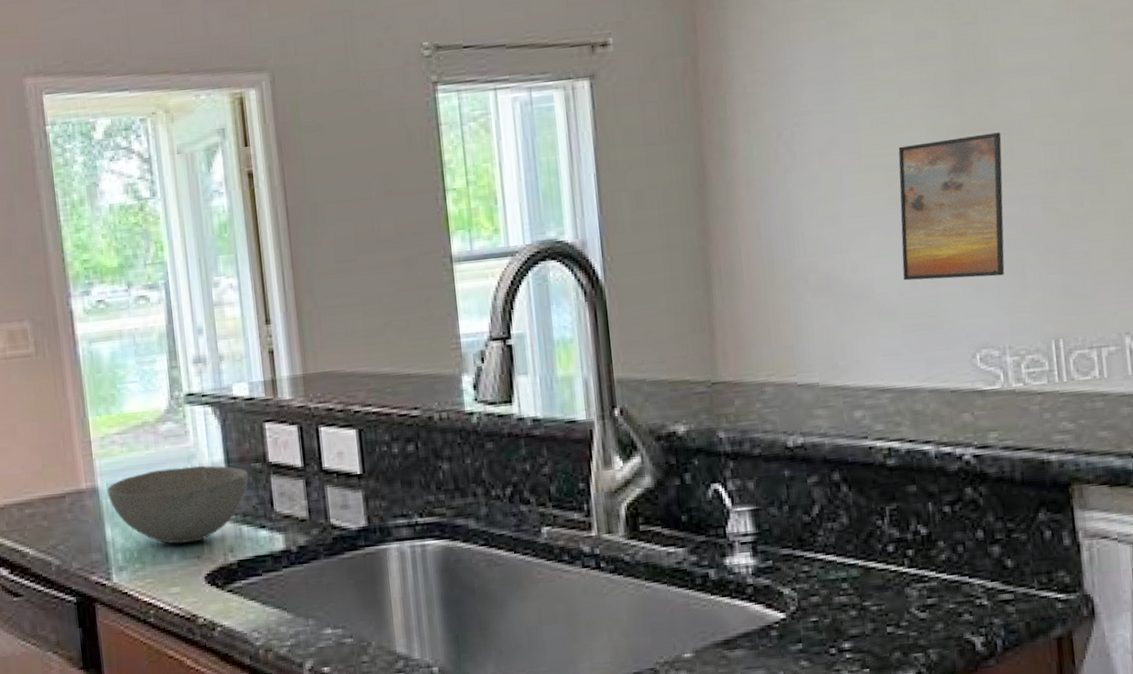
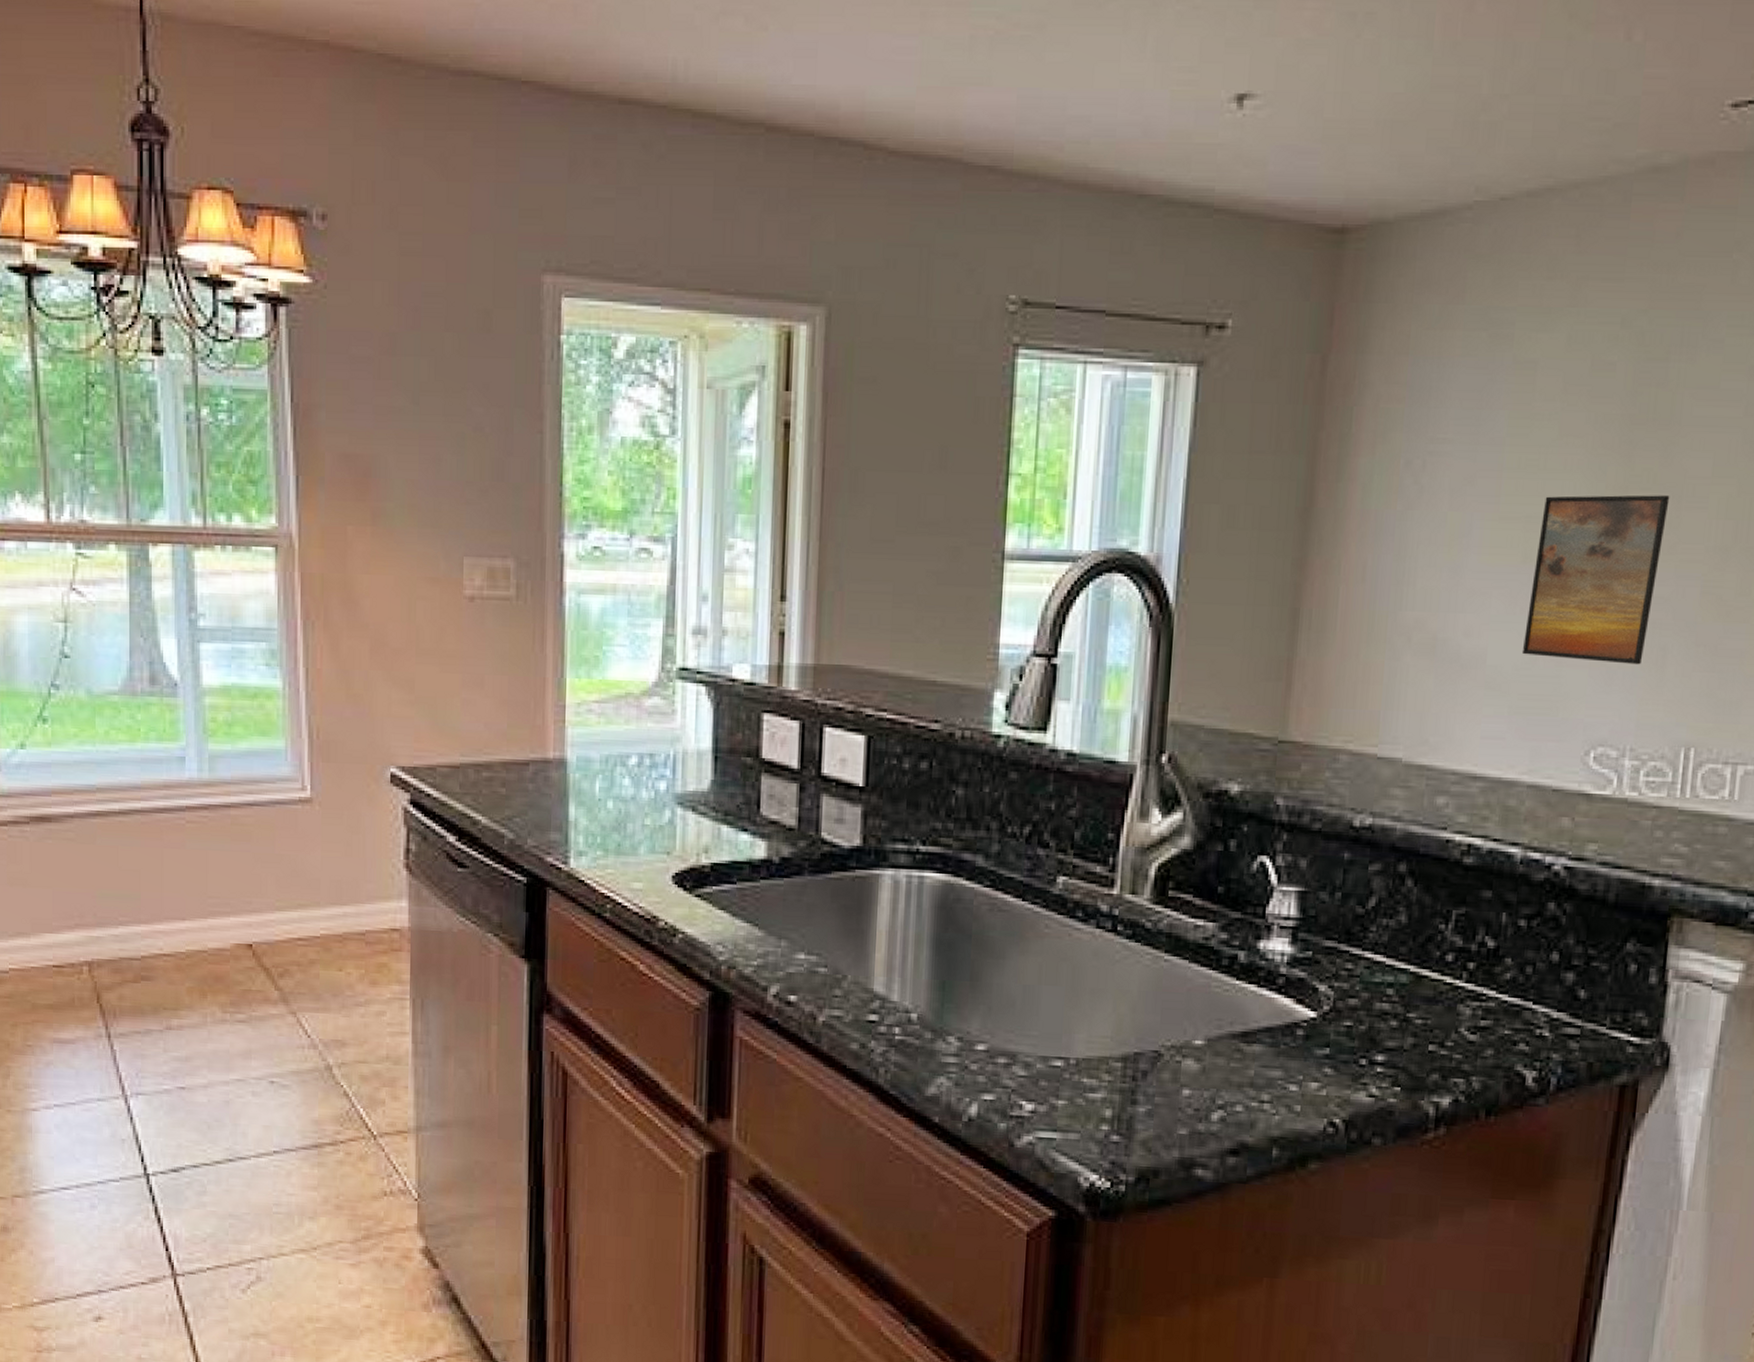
bowl: present [107,465,249,544] -> none [576,749,737,836]

